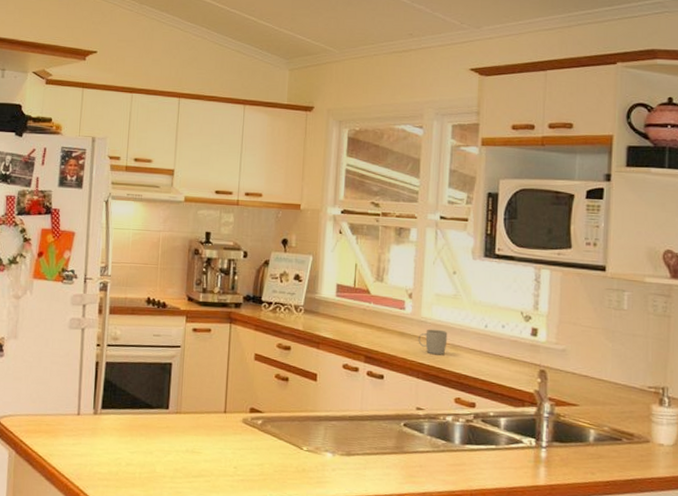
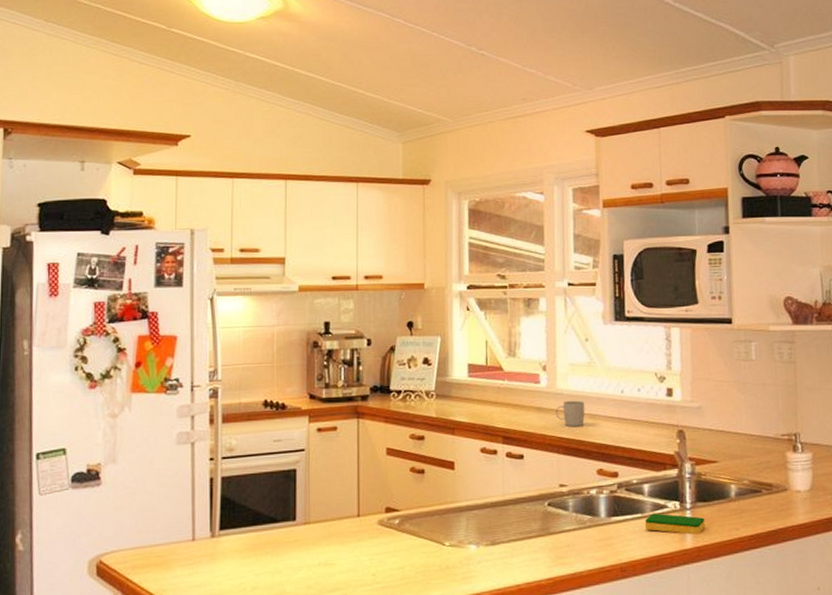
dish sponge: none [498,446,560,473] -> present [644,513,706,535]

